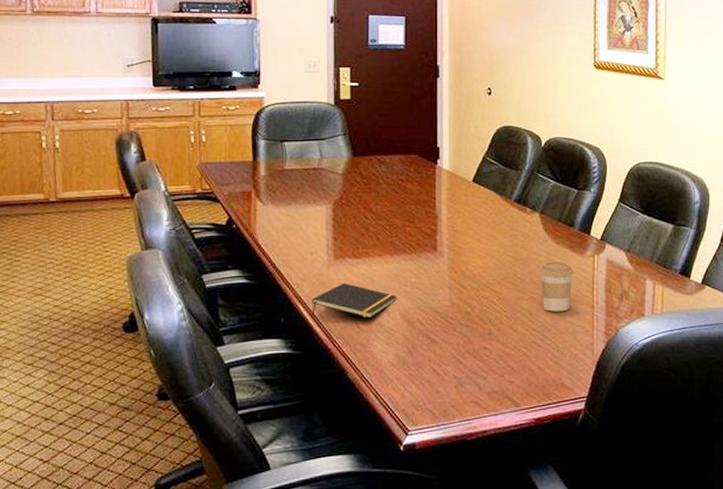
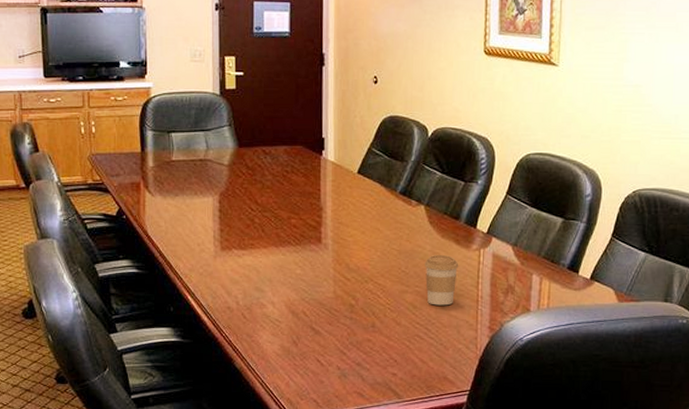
notepad: present [311,283,397,319] -> none [199,274,282,309]

